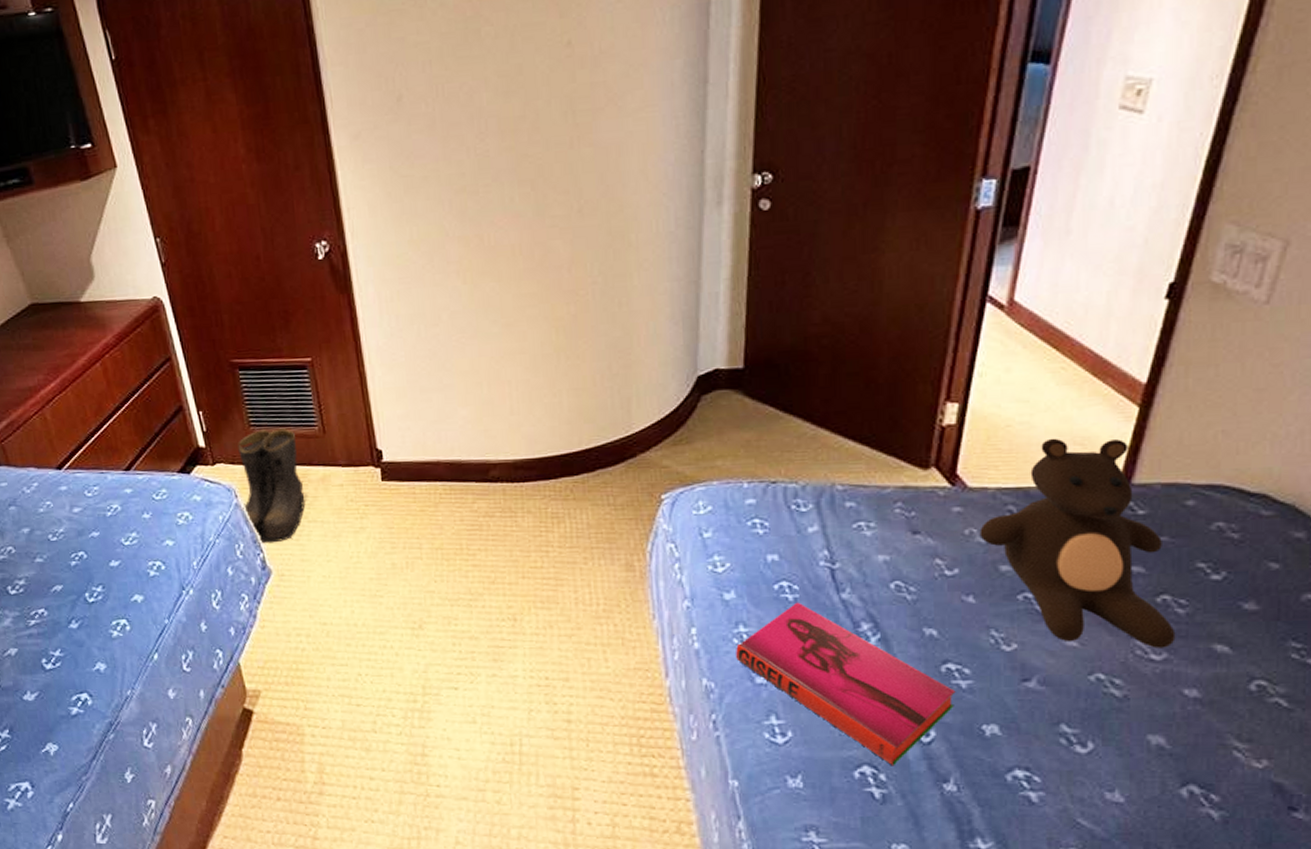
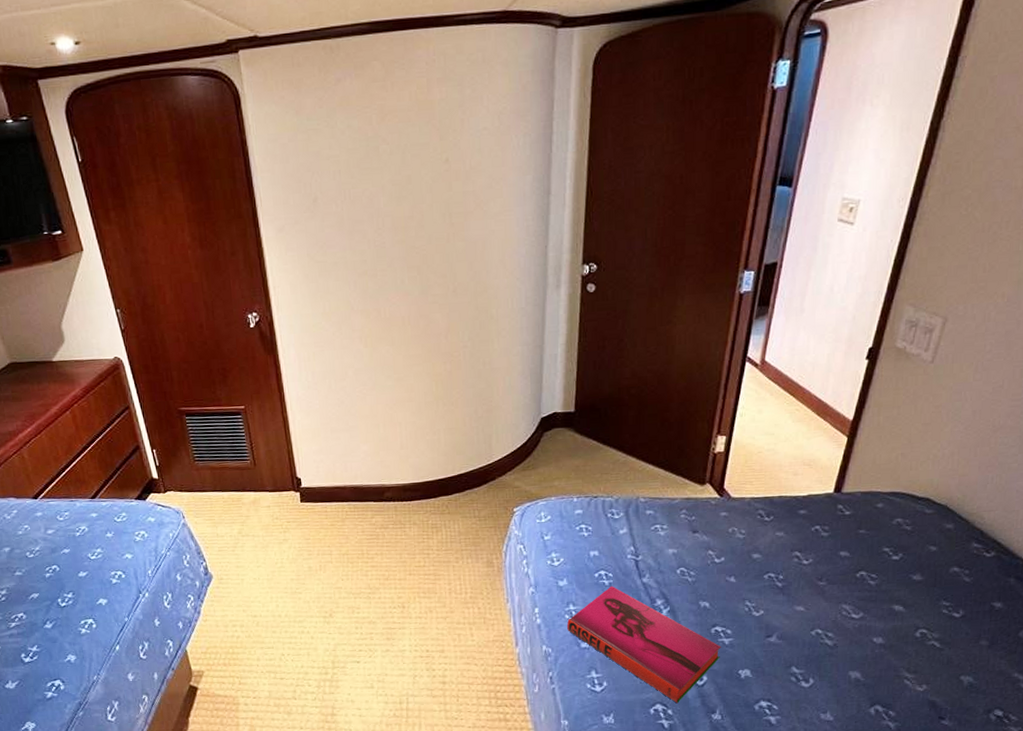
boots: present [238,428,306,544] -> none [185,462,241,555]
teddy bear: present [979,438,1176,648] -> none [739,460,869,610]

